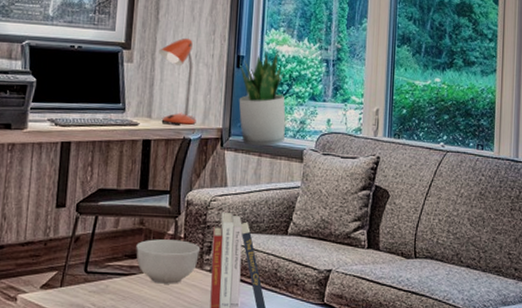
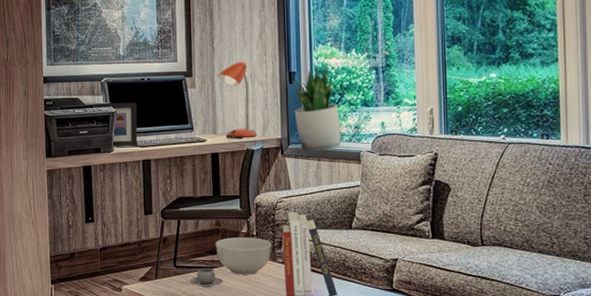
picture frame: none [28,70,63,125] -> present [109,102,138,147]
teacup: none [101,274,141,298] -> present [189,268,223,287]

